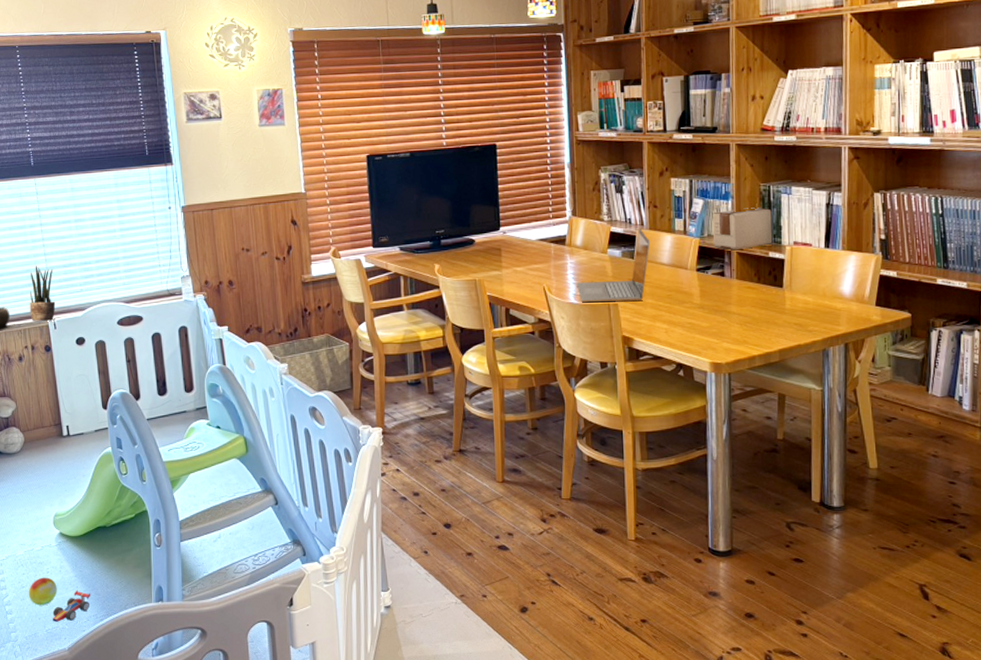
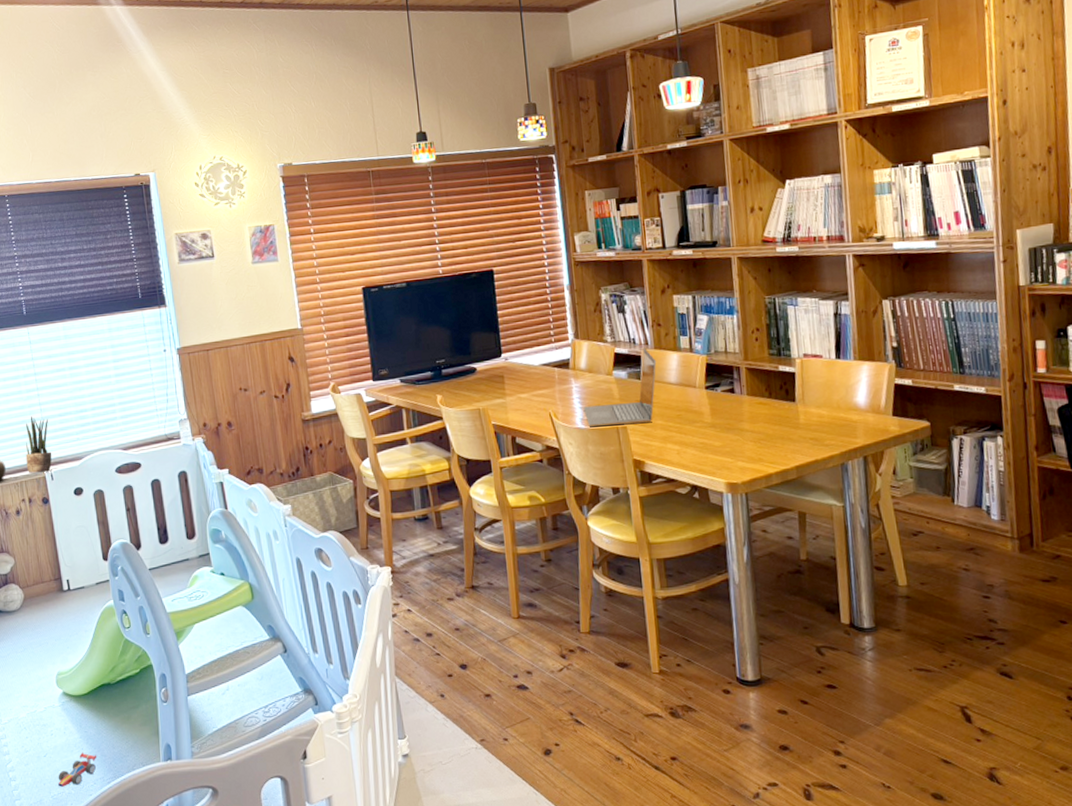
toy ball: present [28,577,57,606] -> none [32,740,62,771]
box: present [713,207,773,251] -> none [718,320,782,366]

